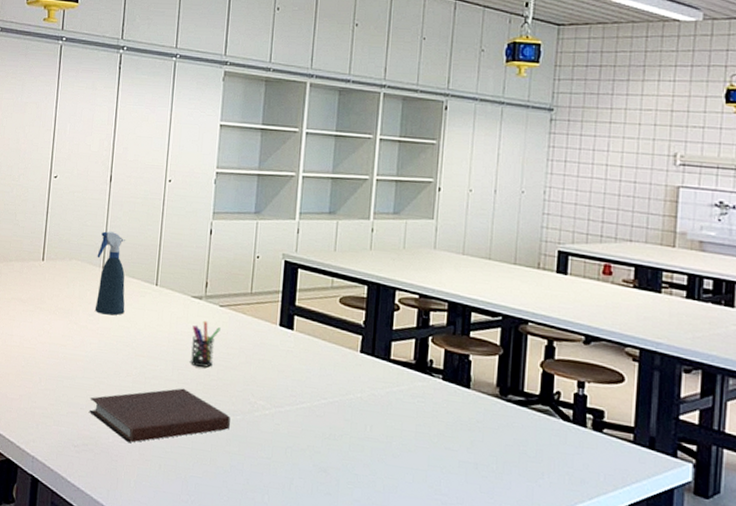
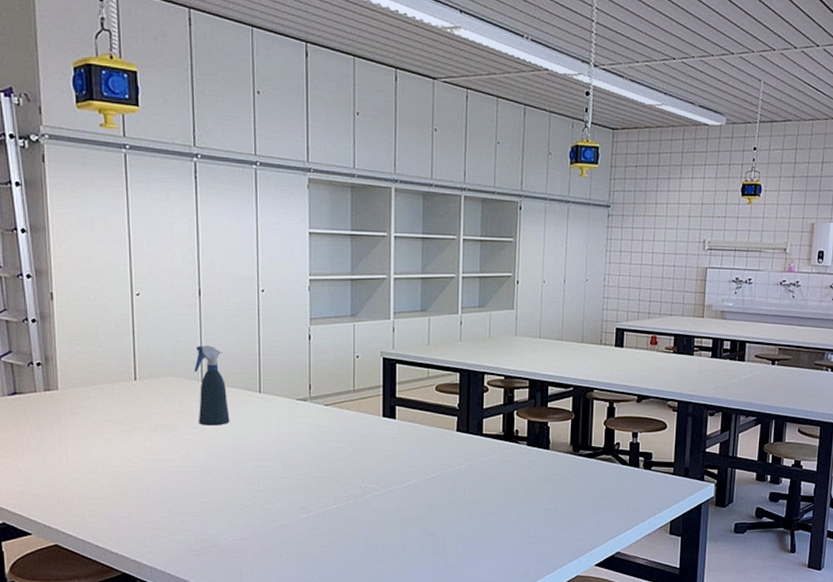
notebook: present [88,388,230,443] -> none [203,483,344,539]
pen holder: present [191,320,221,368] -> none [300,420,327,462]

